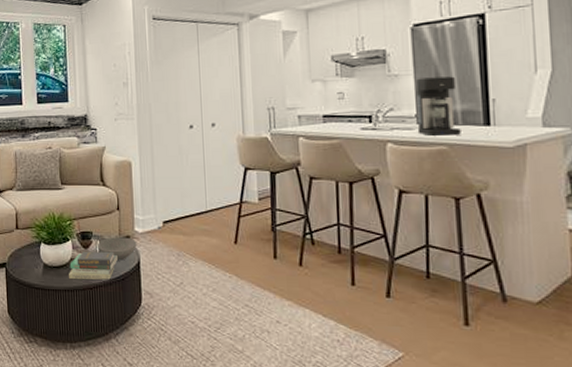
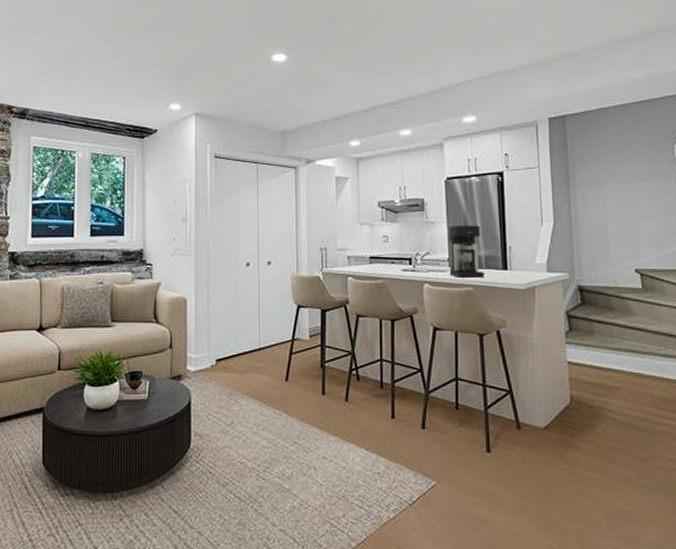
books: present [69,251,118,280] -> none [114,392,167,424]
bowl: present [98,237,137,261] -> none [148,377,189,401]

